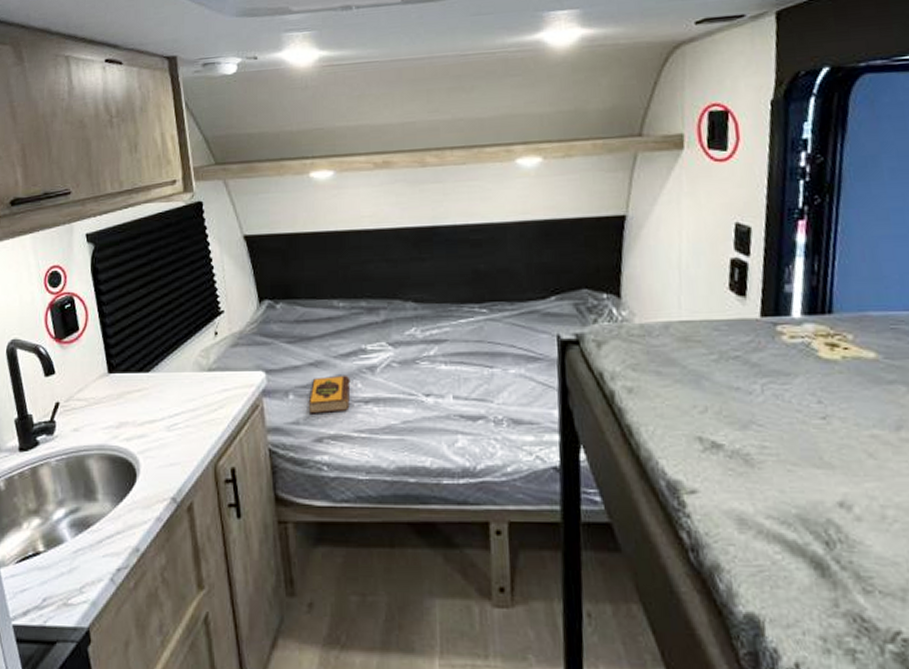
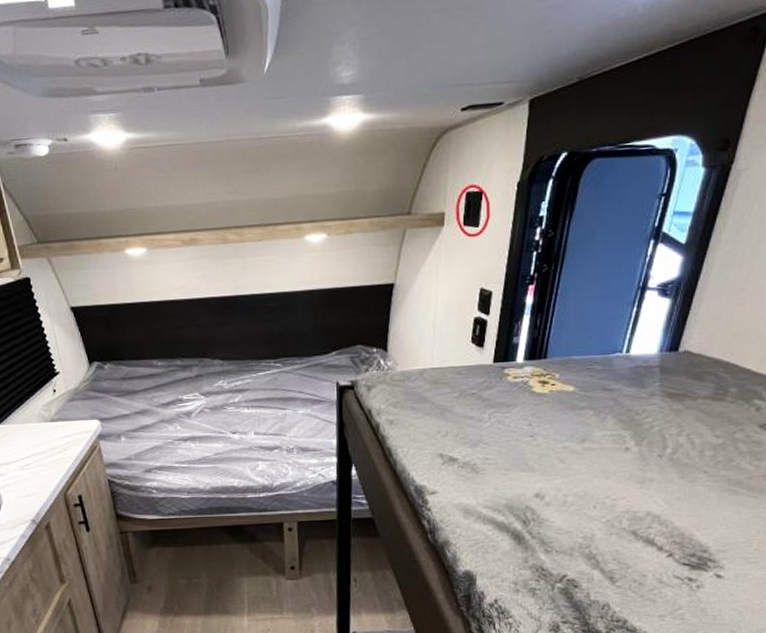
hardback book: present [308,375,351,414] -> none [137,420,172,452]

